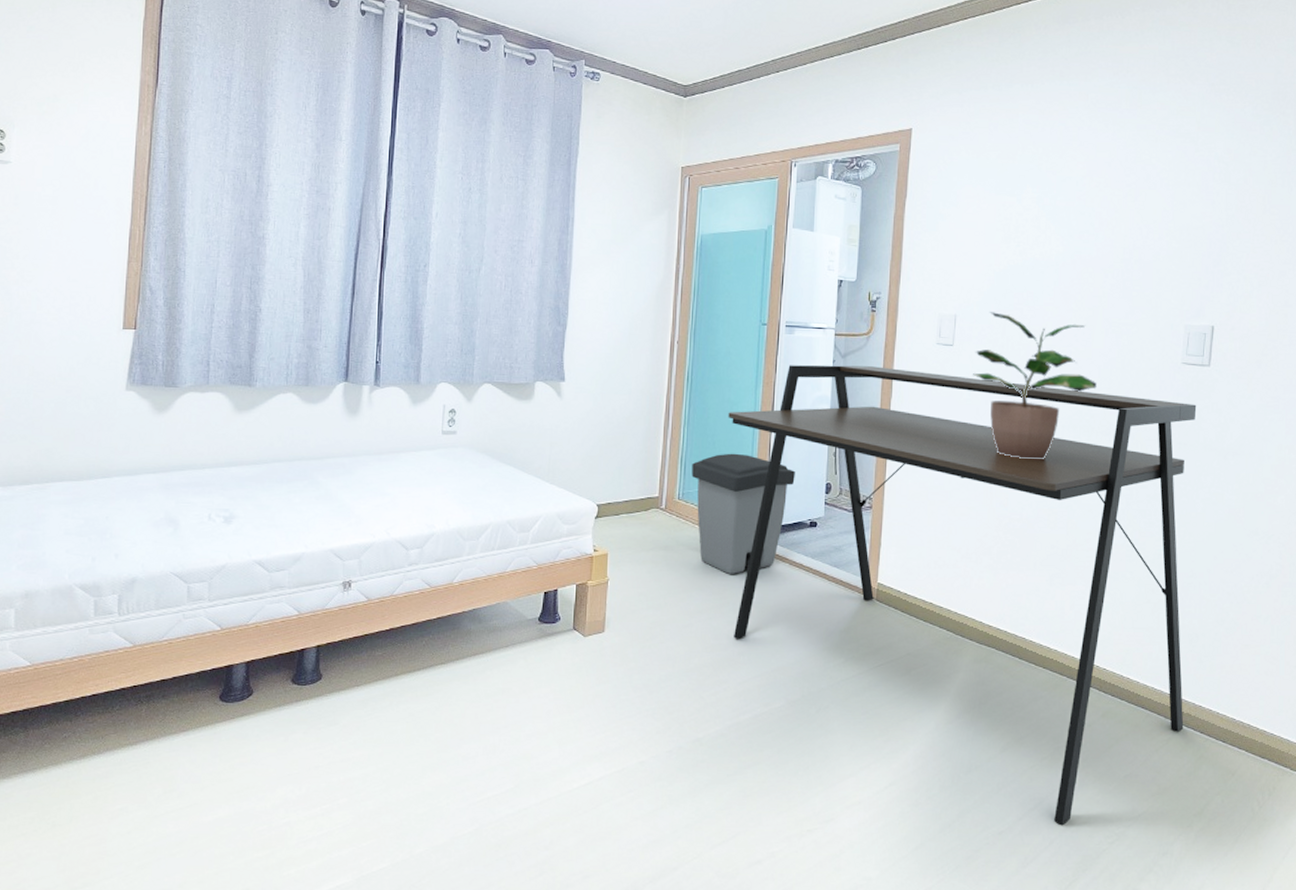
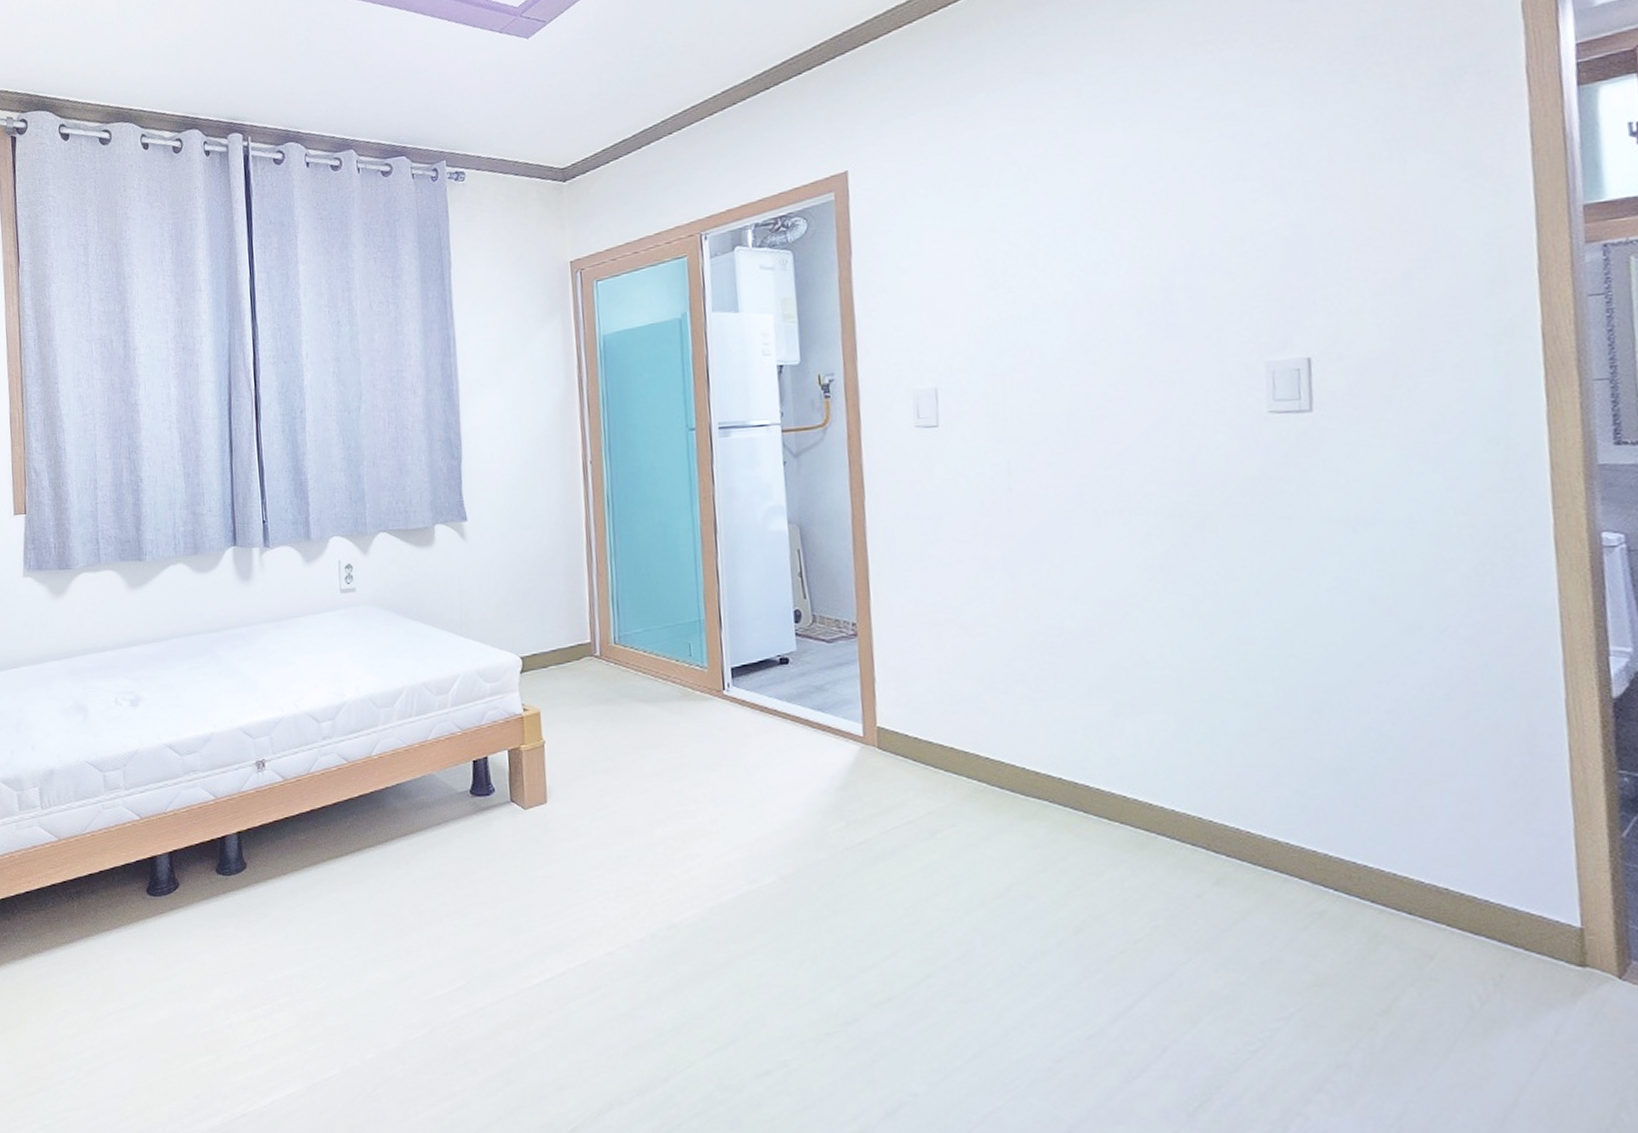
trash can: present [692,453,795,575] -> none [626,584,754,729]
desk: present [728,364,1197,826] -> none [661,463,1344,1029]
potted plant: present [973,312,1097,460] -> none [968,378,1146,559]

